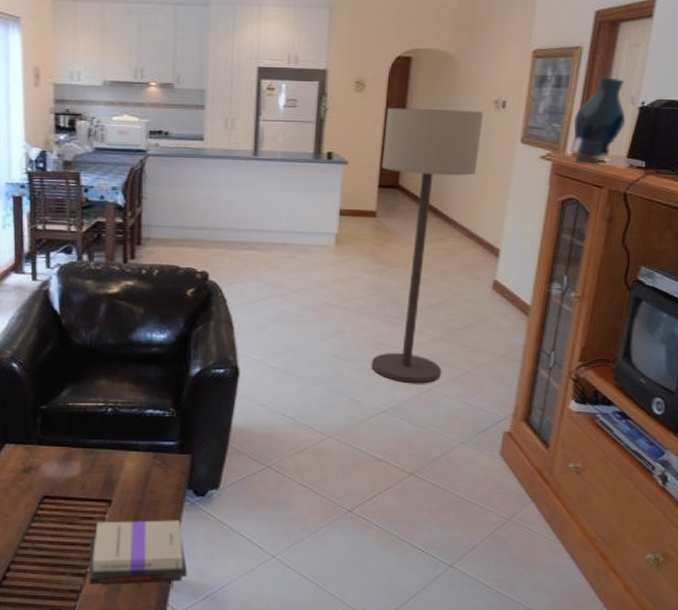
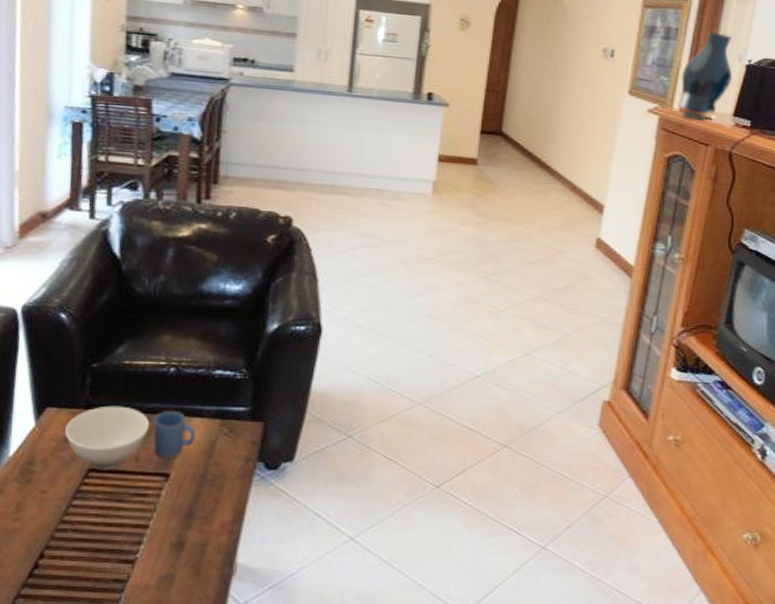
bowl: none [22,442,92,497] -> present [65,405,149,471]
books: present [89,520,188,586] -> none [138,497,254,574]
mug: none [95,445,133,488] -> present [152,410,197,460]
floor lamp: present [371,107,484,384] -> none [466,48,592,347]

